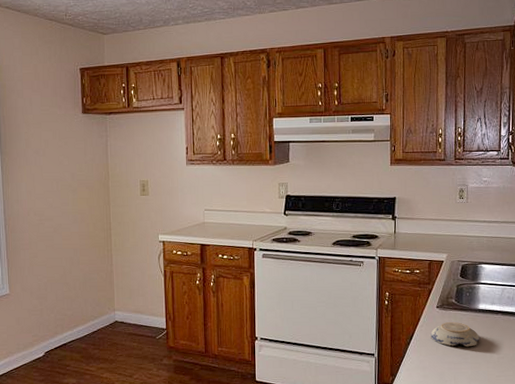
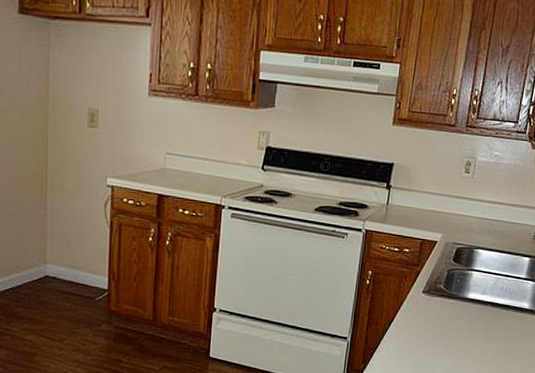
decorative bowl: present [429,322,480,347] -> none [410,310,465,338]

